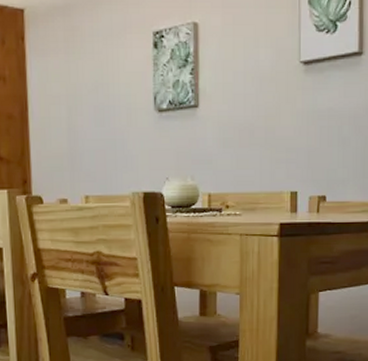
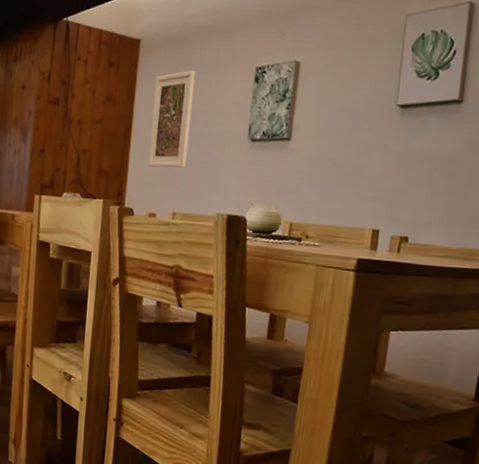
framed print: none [46,40,92,149] -> present [147,70,196,168]

